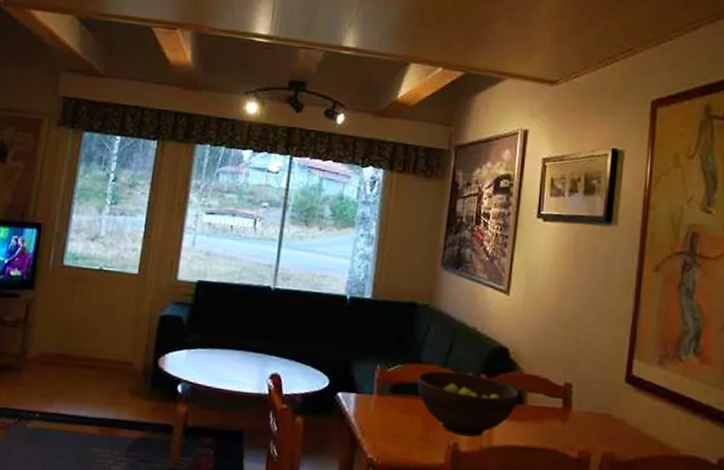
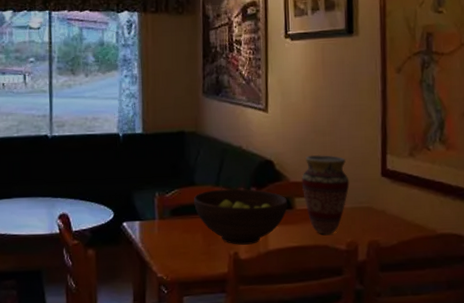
vase: none [536,347,590,439] -> present [301,154,350,235]

